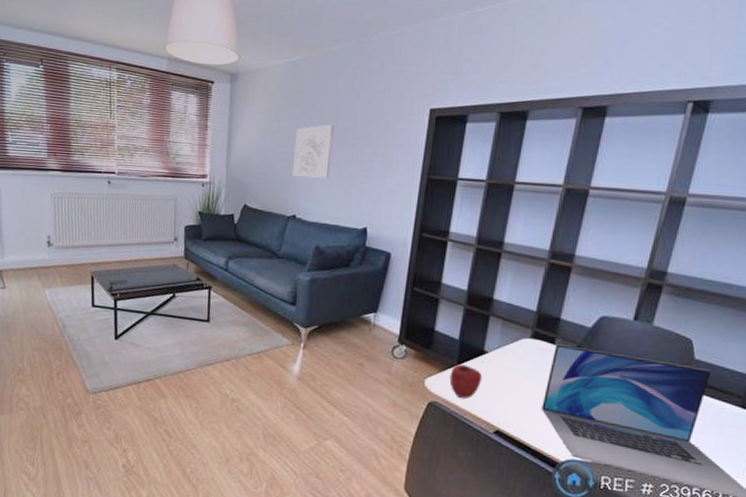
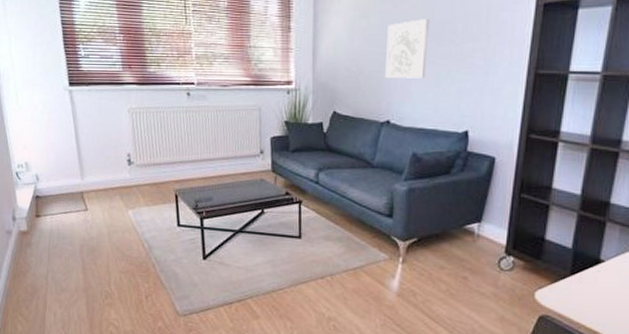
apple: present [449,364,483,399] -> none [562,275,599,312]

